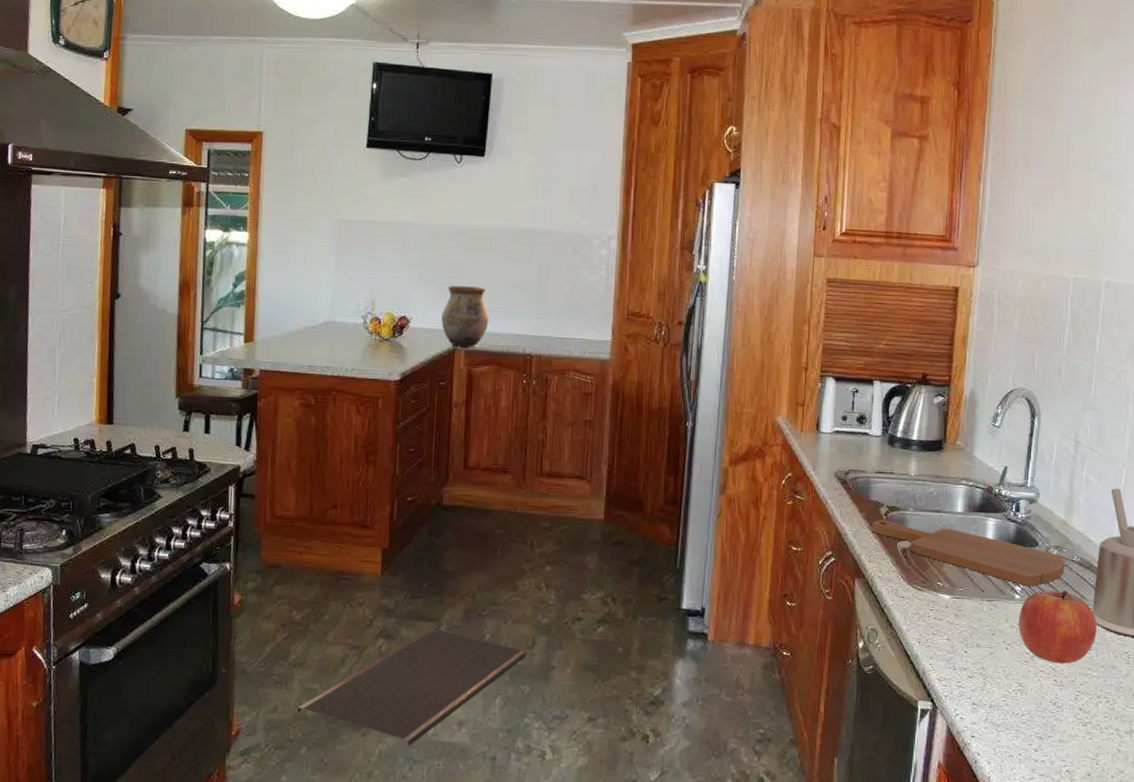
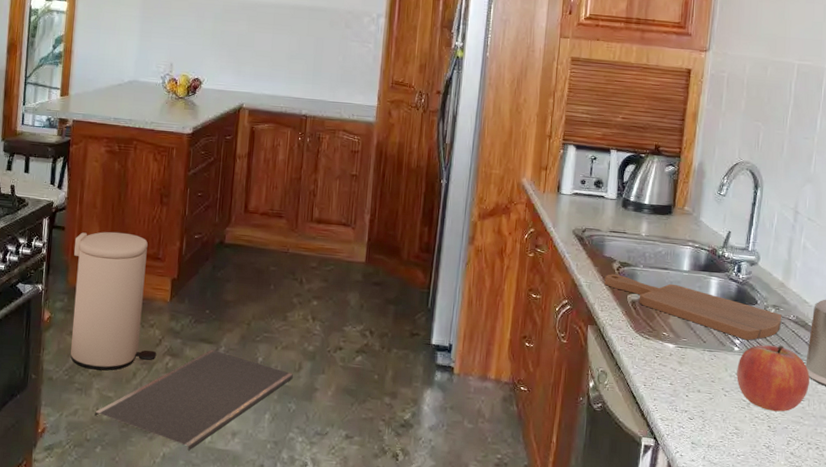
pedal bin: none [267,497,368,659] -> present [70,231,157,371]
vase: present [441,286,489,348] -> none [229,53,271,107]

